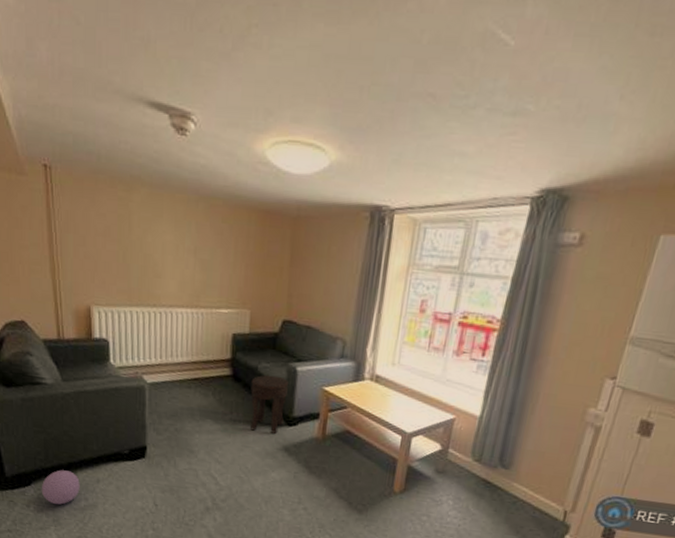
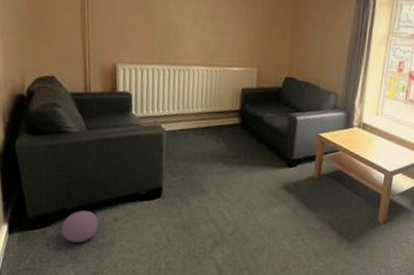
side table: present [250,375,288,435] -> none [256,123,289,175]

